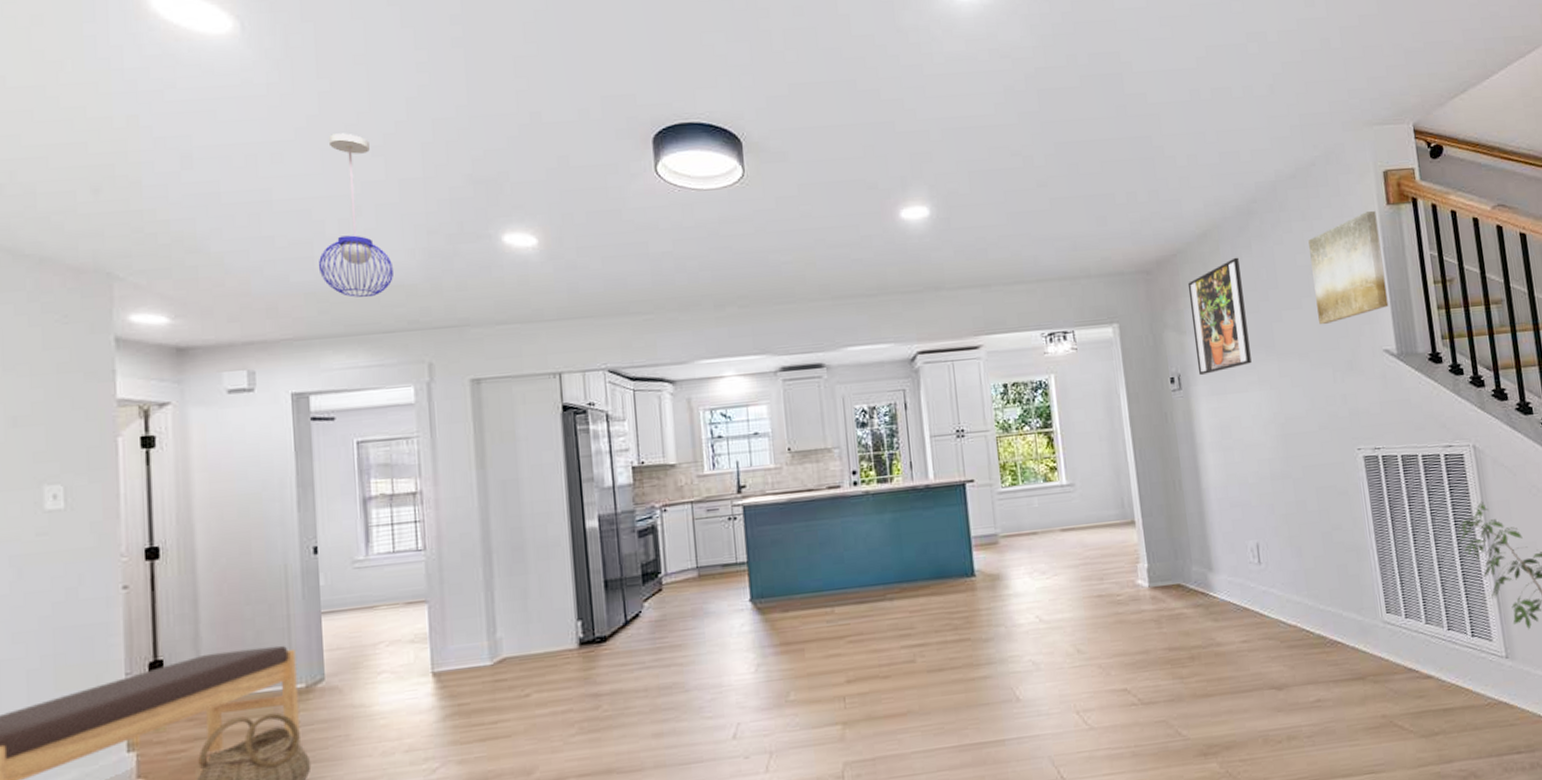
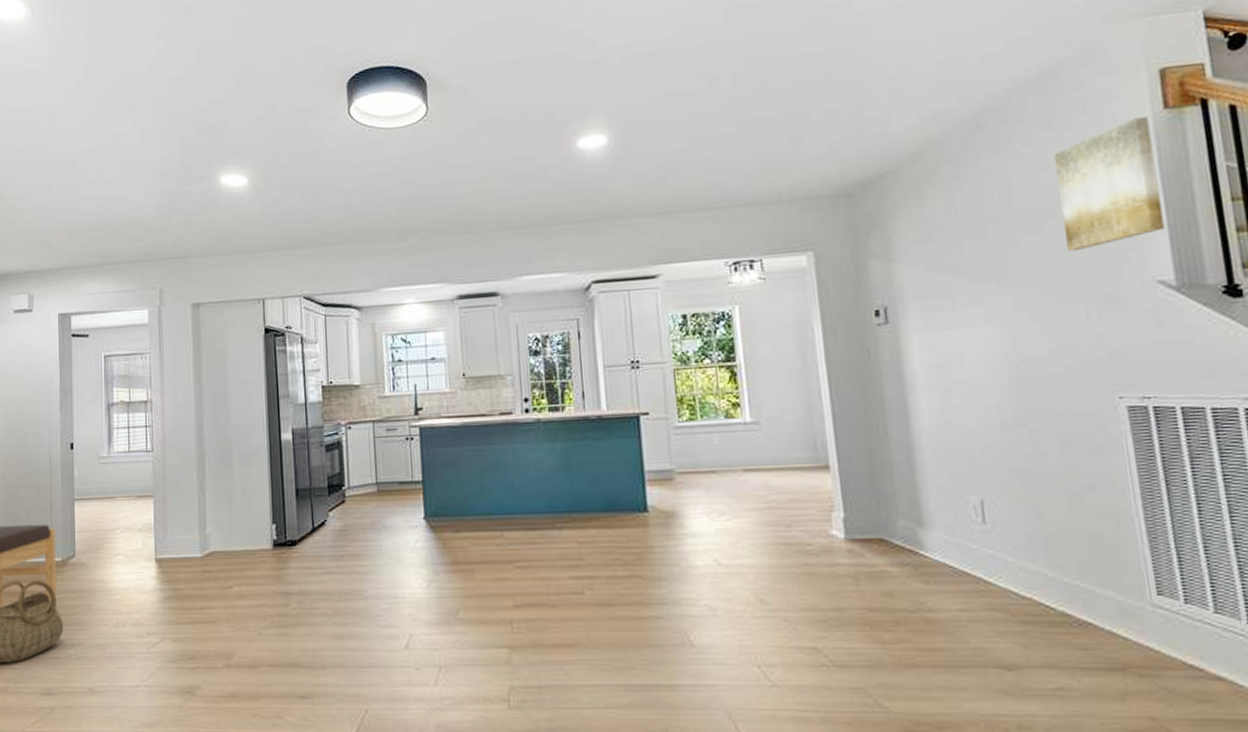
pendant light: present [319,133,393,298] -> none [81,94,135,233]
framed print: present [1188,257,1252,375] -> none [898,176,977,308]

